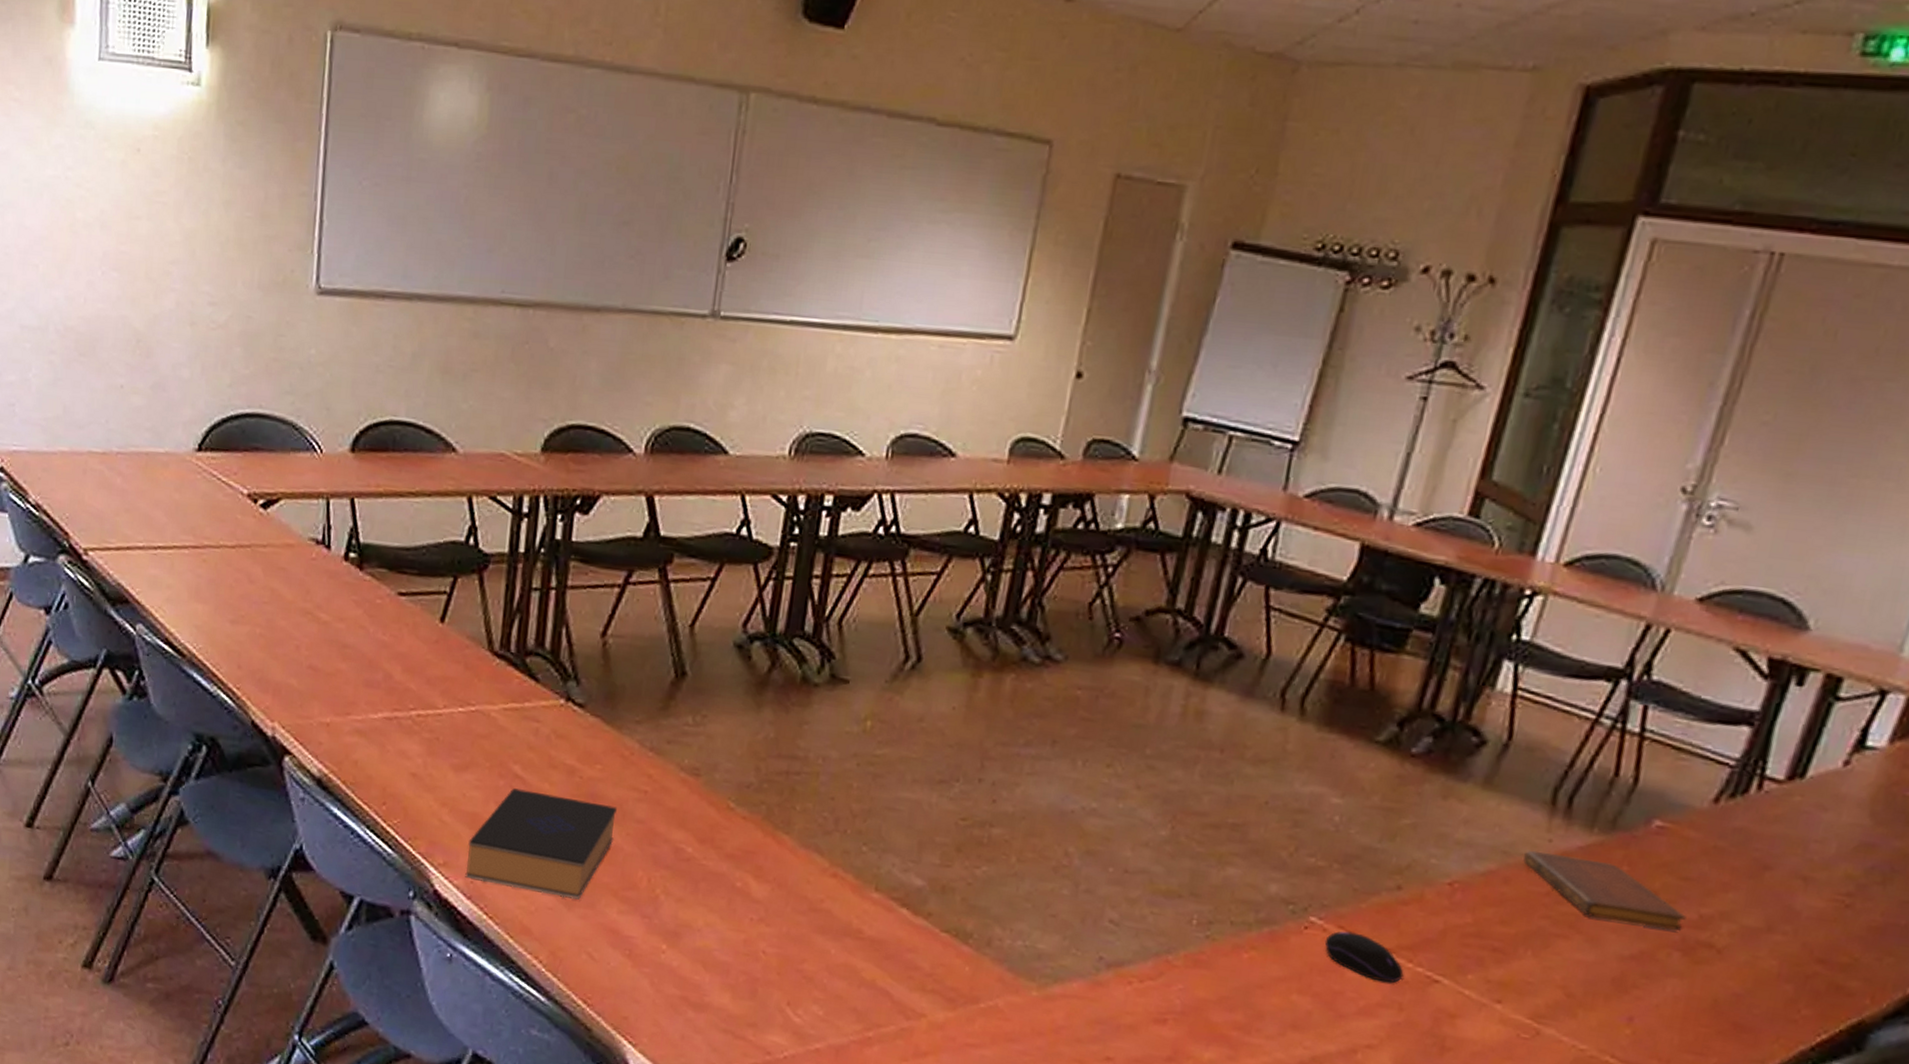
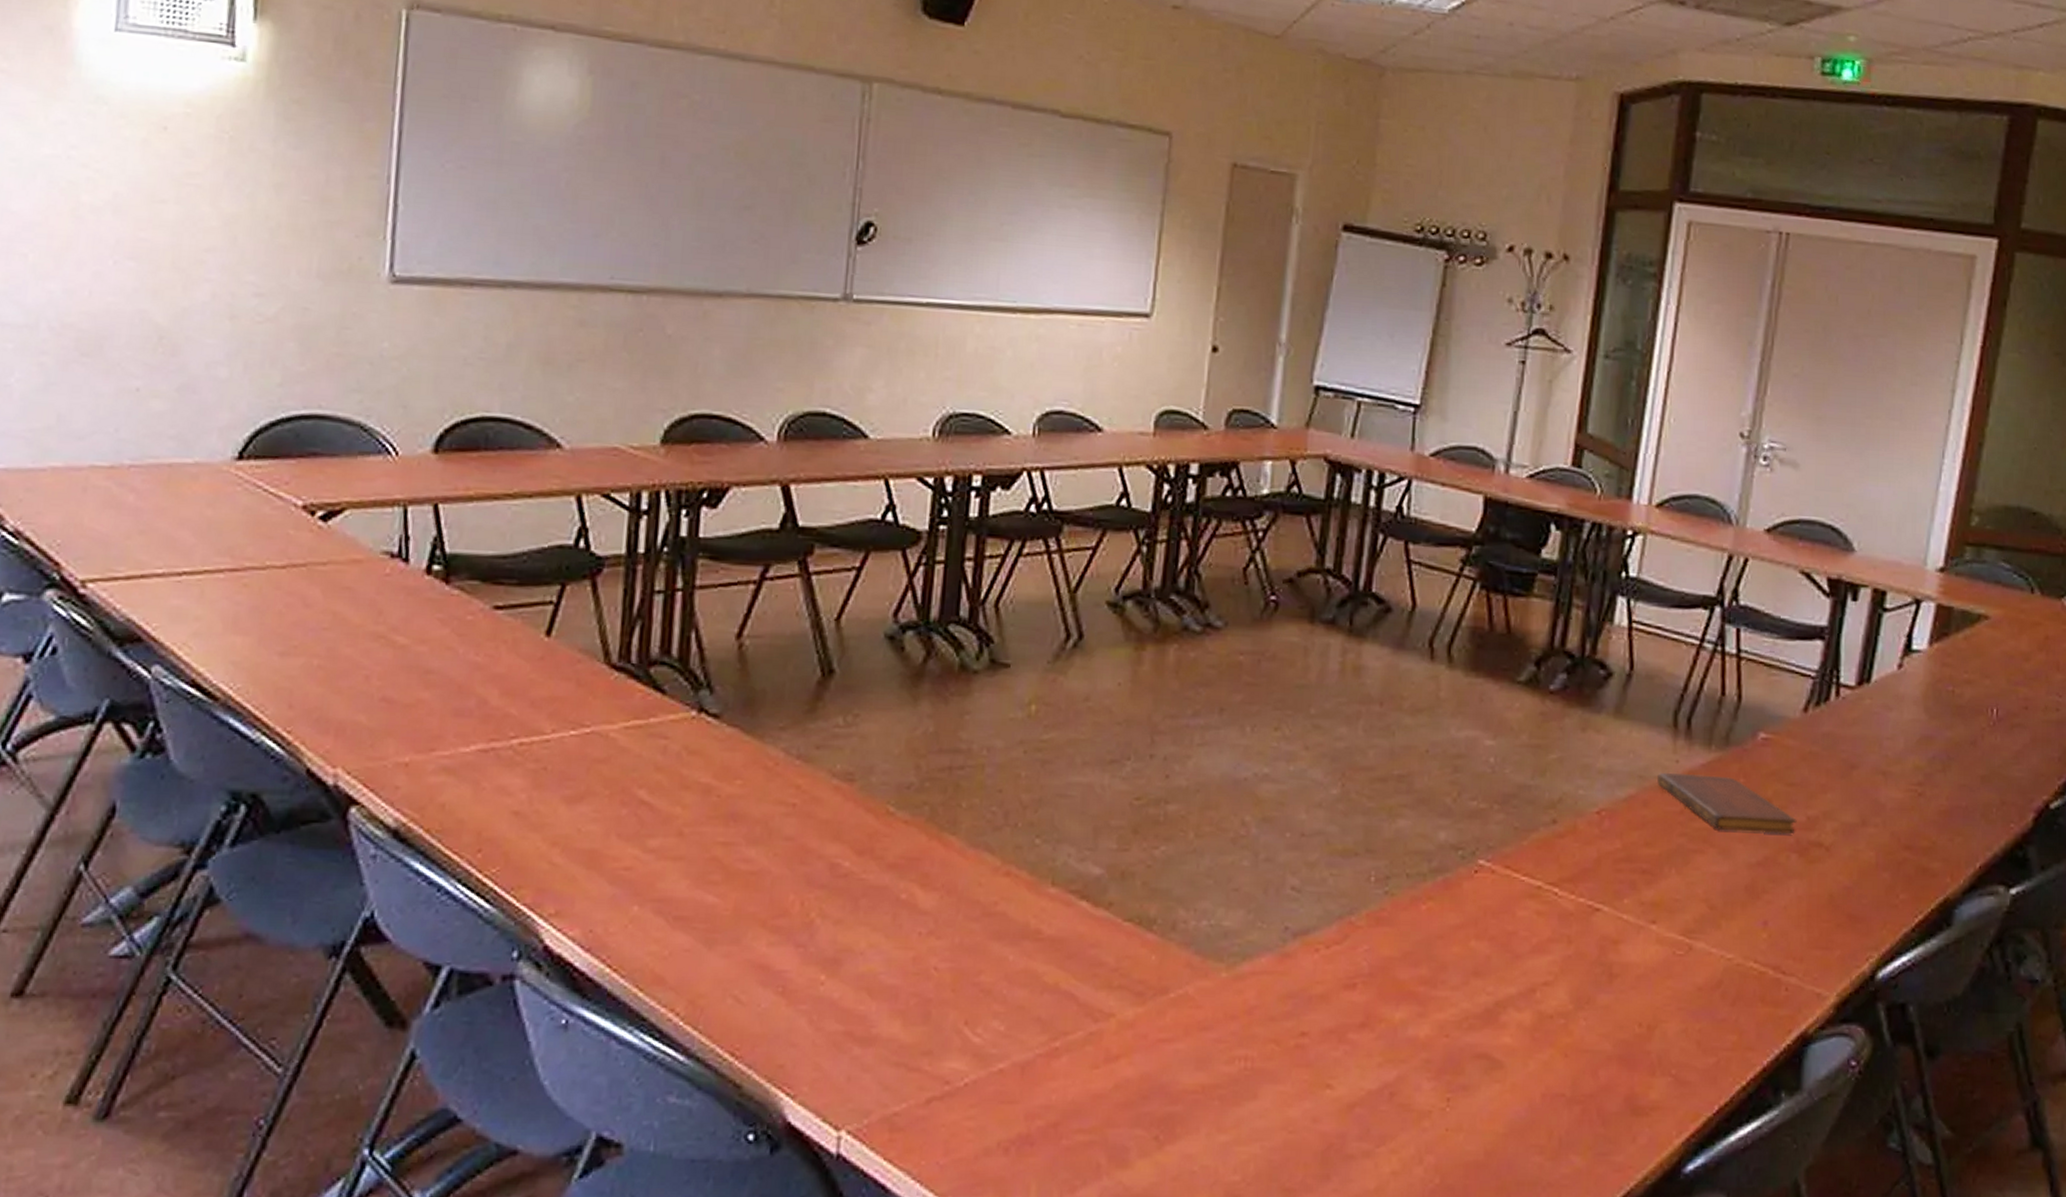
book: present [465,788,618,900] -> none [582,816,763,937]
computer mouse: present [1324,931,1404,983] -> none [1494,870,1568,917]

